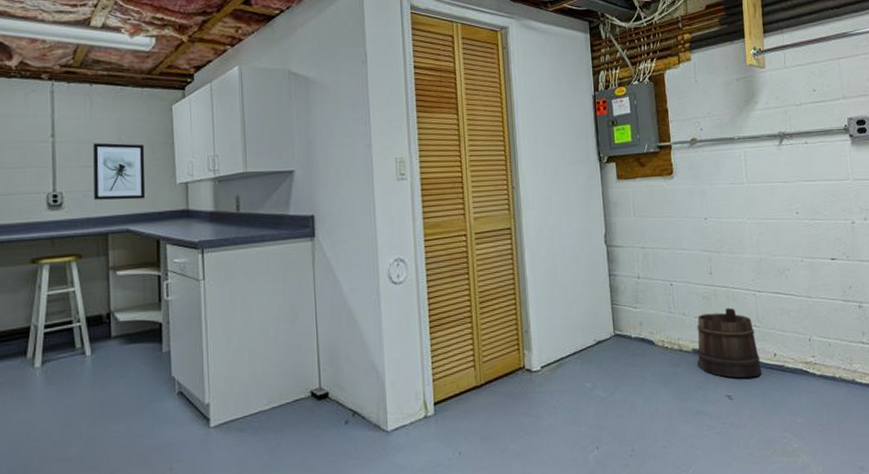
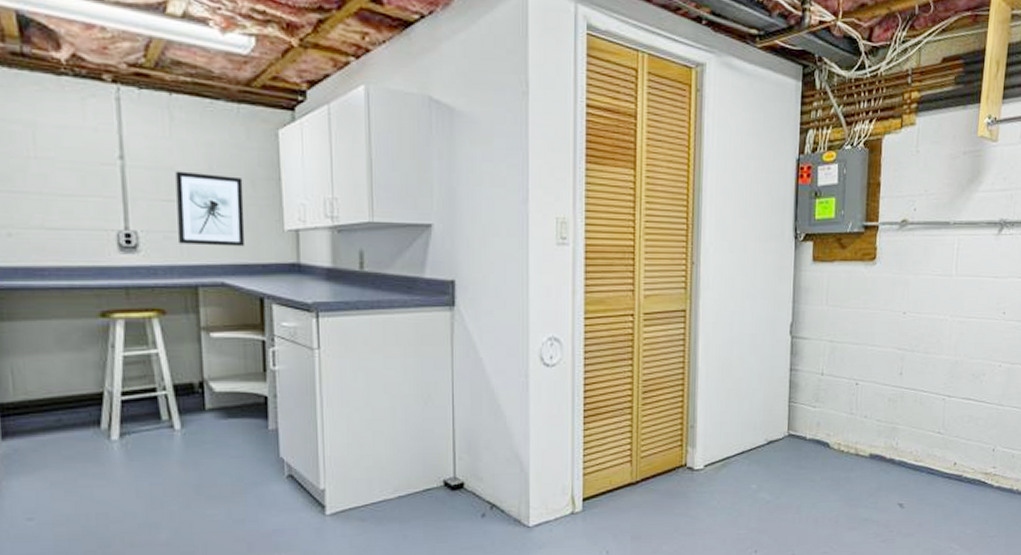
bucket: present [697,307,762,379] -> none [873,411,939,487]

